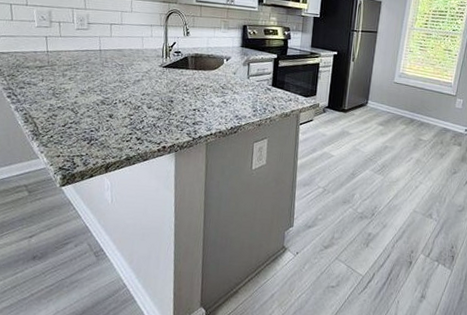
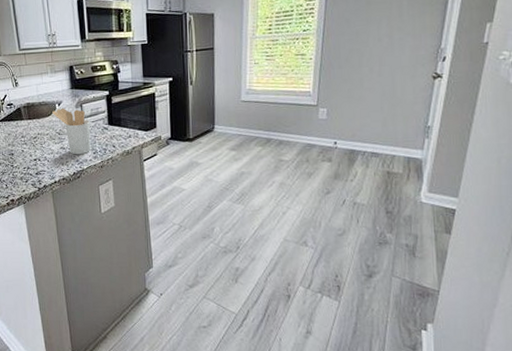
utensil holder: none [219,63,255,111] -> present [52,108,91,155]

